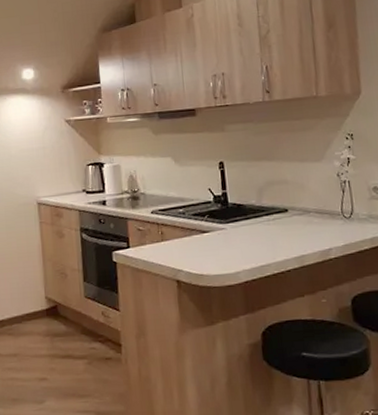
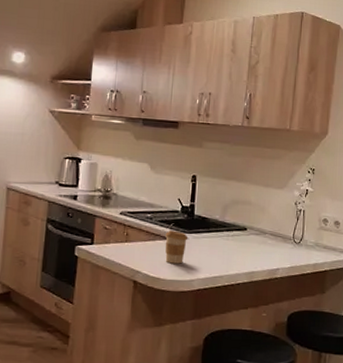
coffee cup: none [201,222,226,258] -> present [165,230,188,264]

